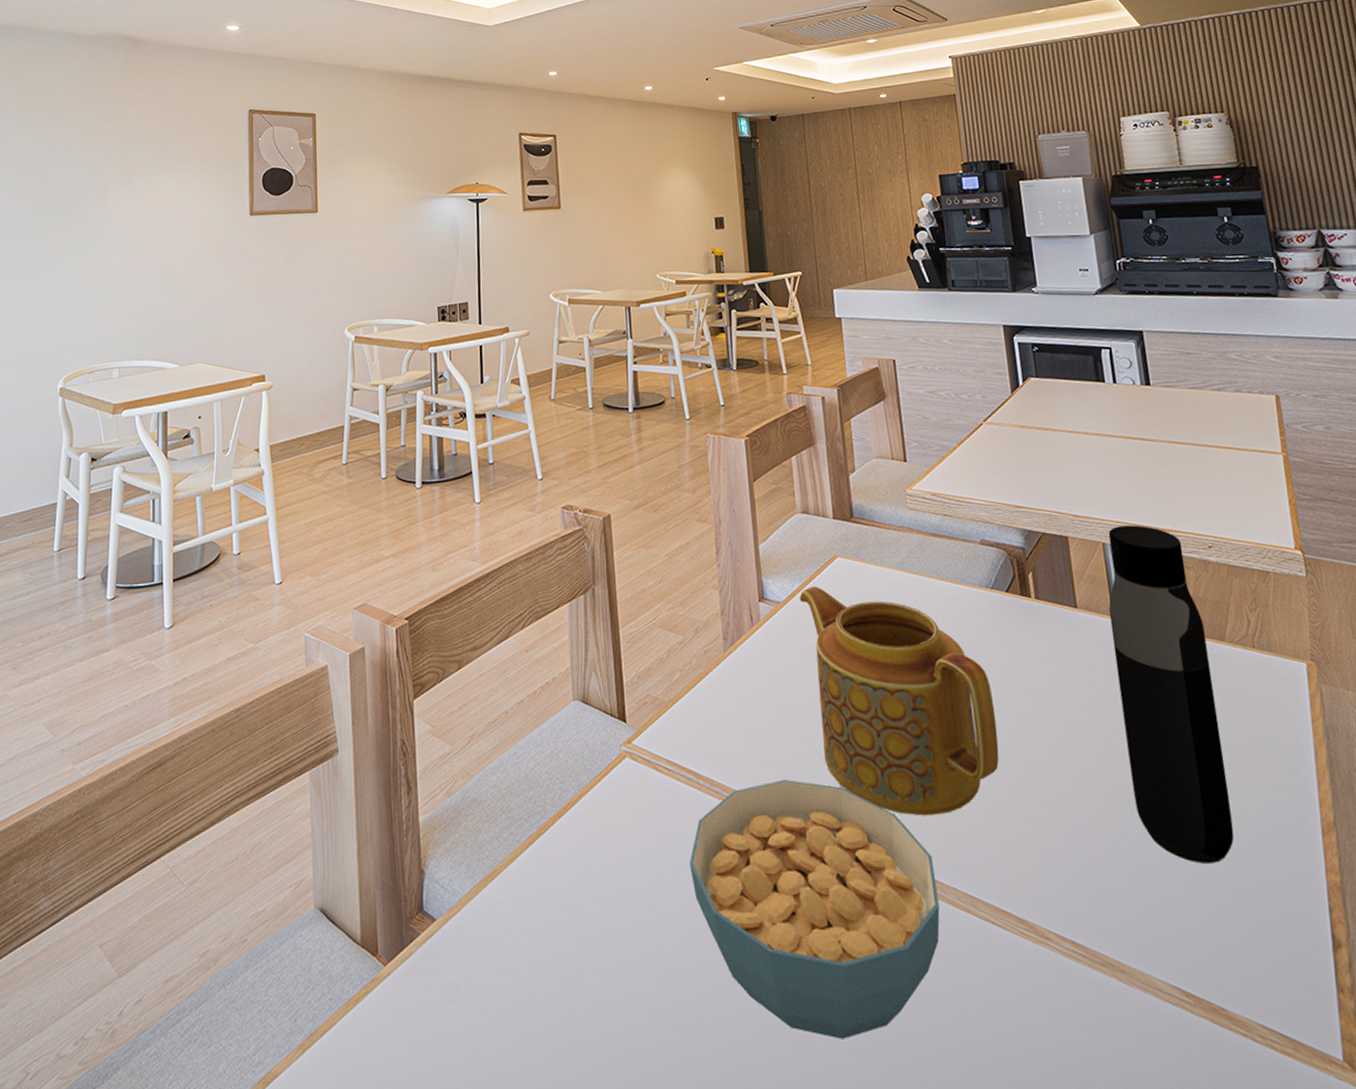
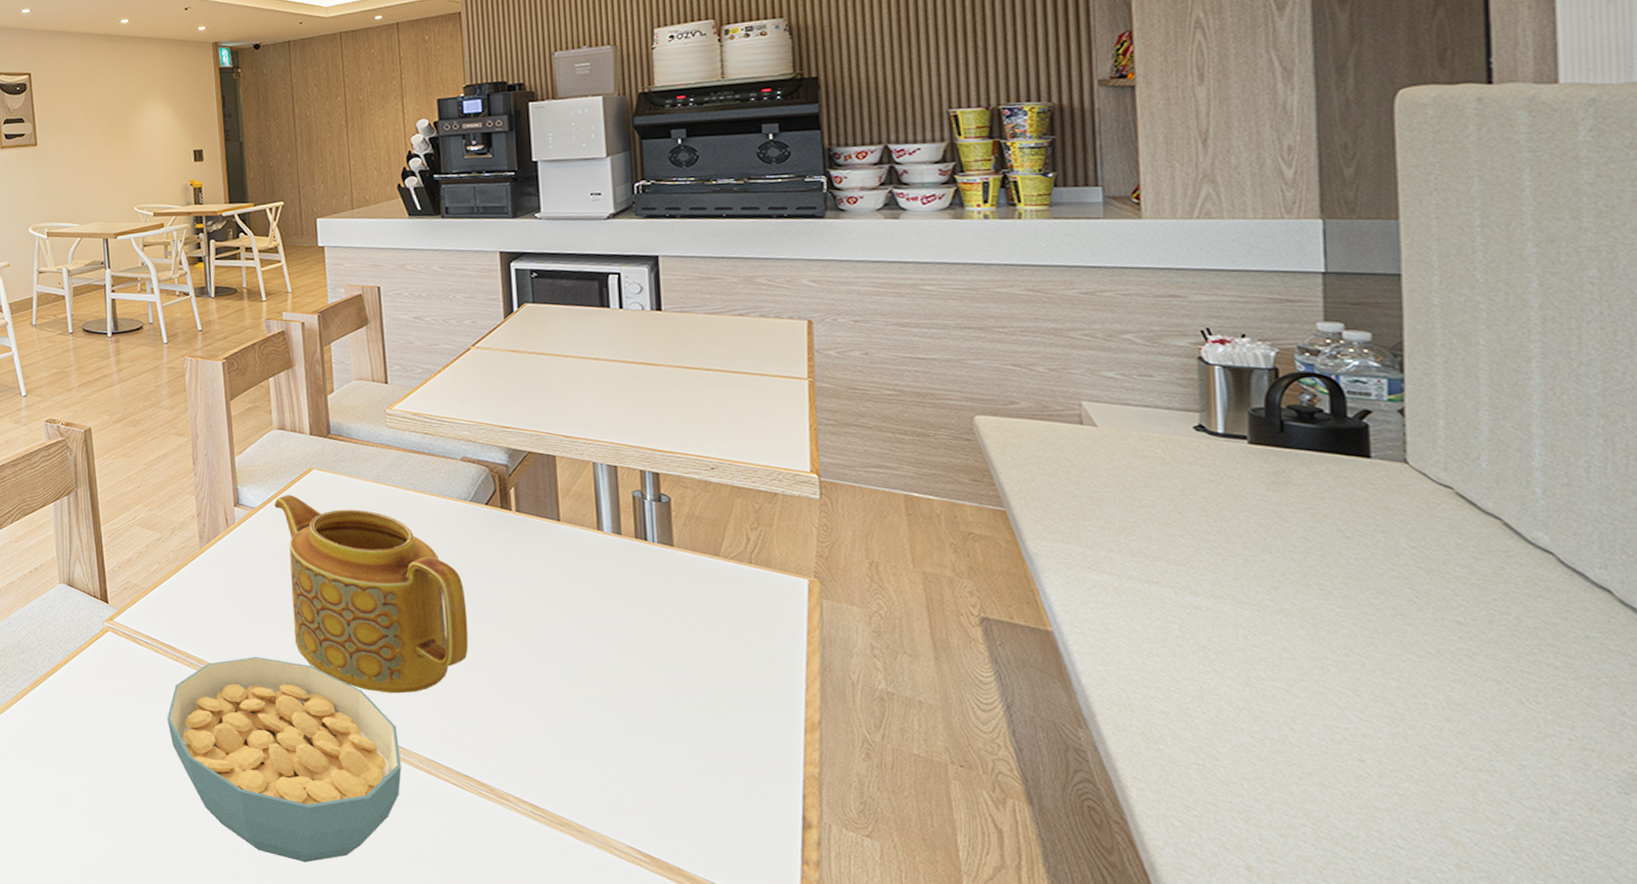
water bottle: present [1108,525,1234,864] -> none [594,446,708,749]

